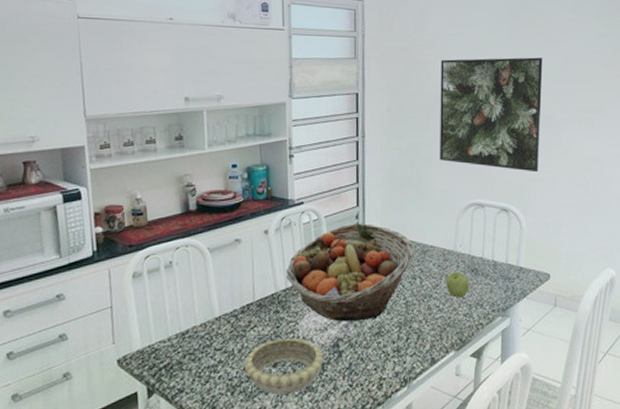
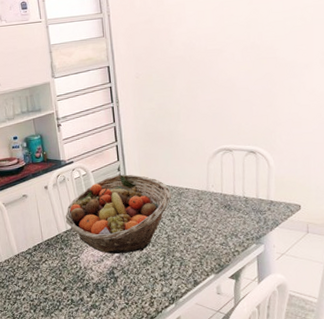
decorative bowl: present [244,338,324,394] -> none [41,268,103,311]
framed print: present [440,57,543,173] -> none [181,9,283,116]
apple: present [446,272,469,298] -> none [202,209,224,230]

